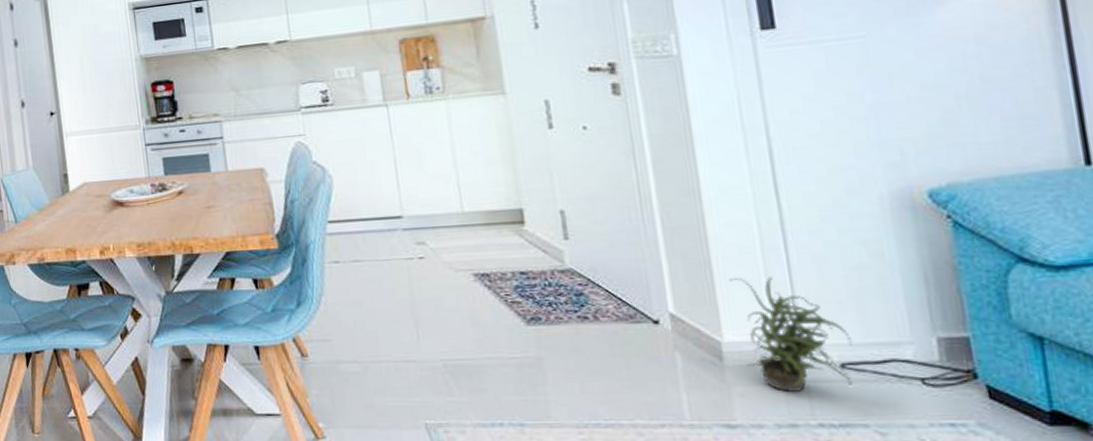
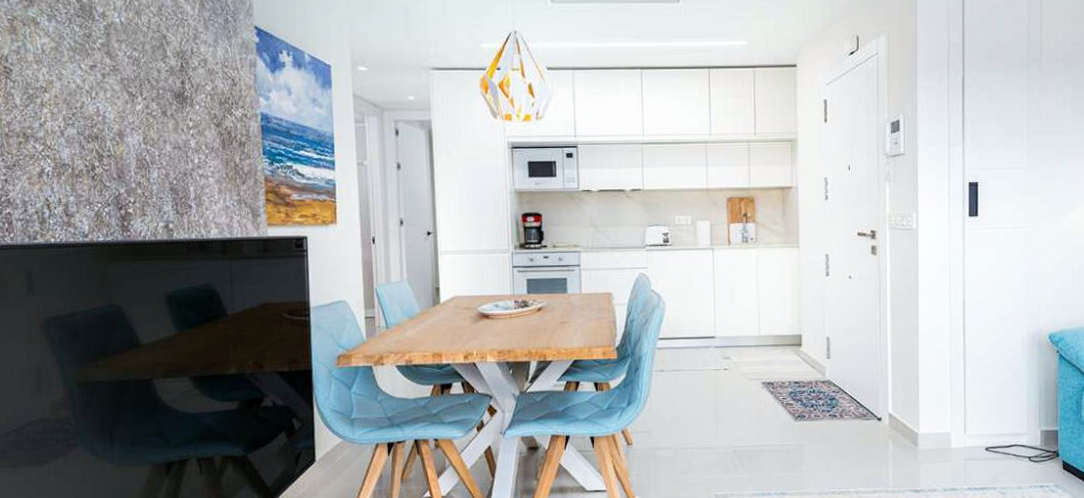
potted plant: present [730,277,853,393] -> none [929,389,994,468]

